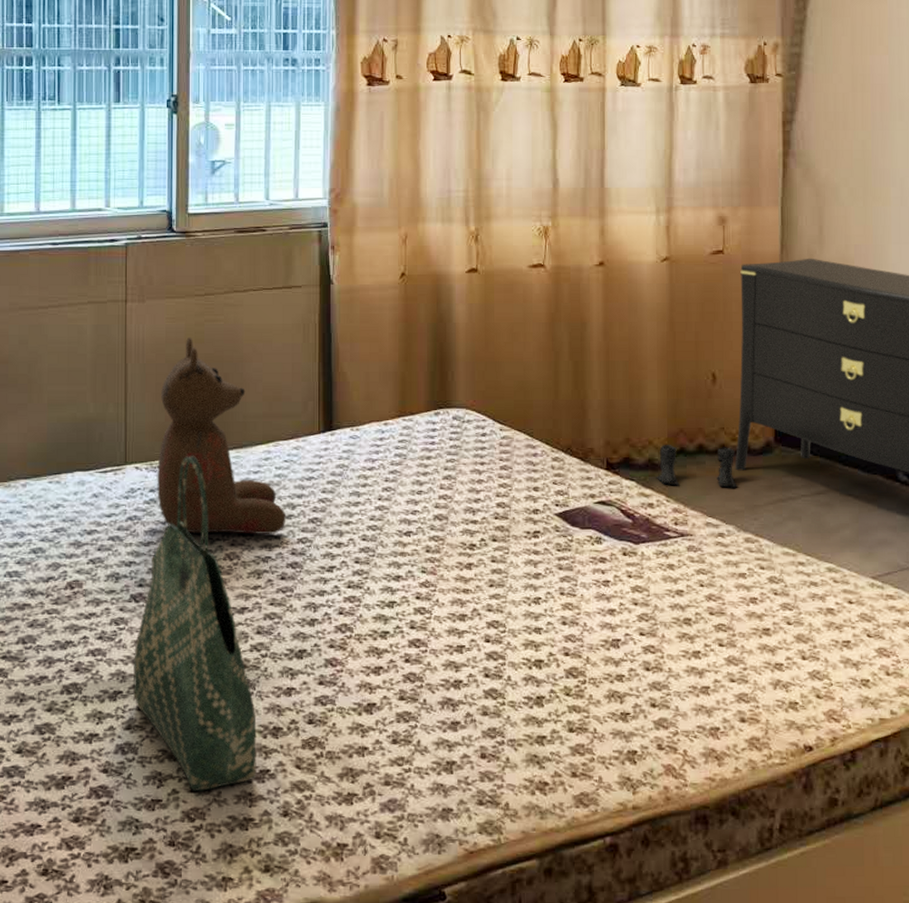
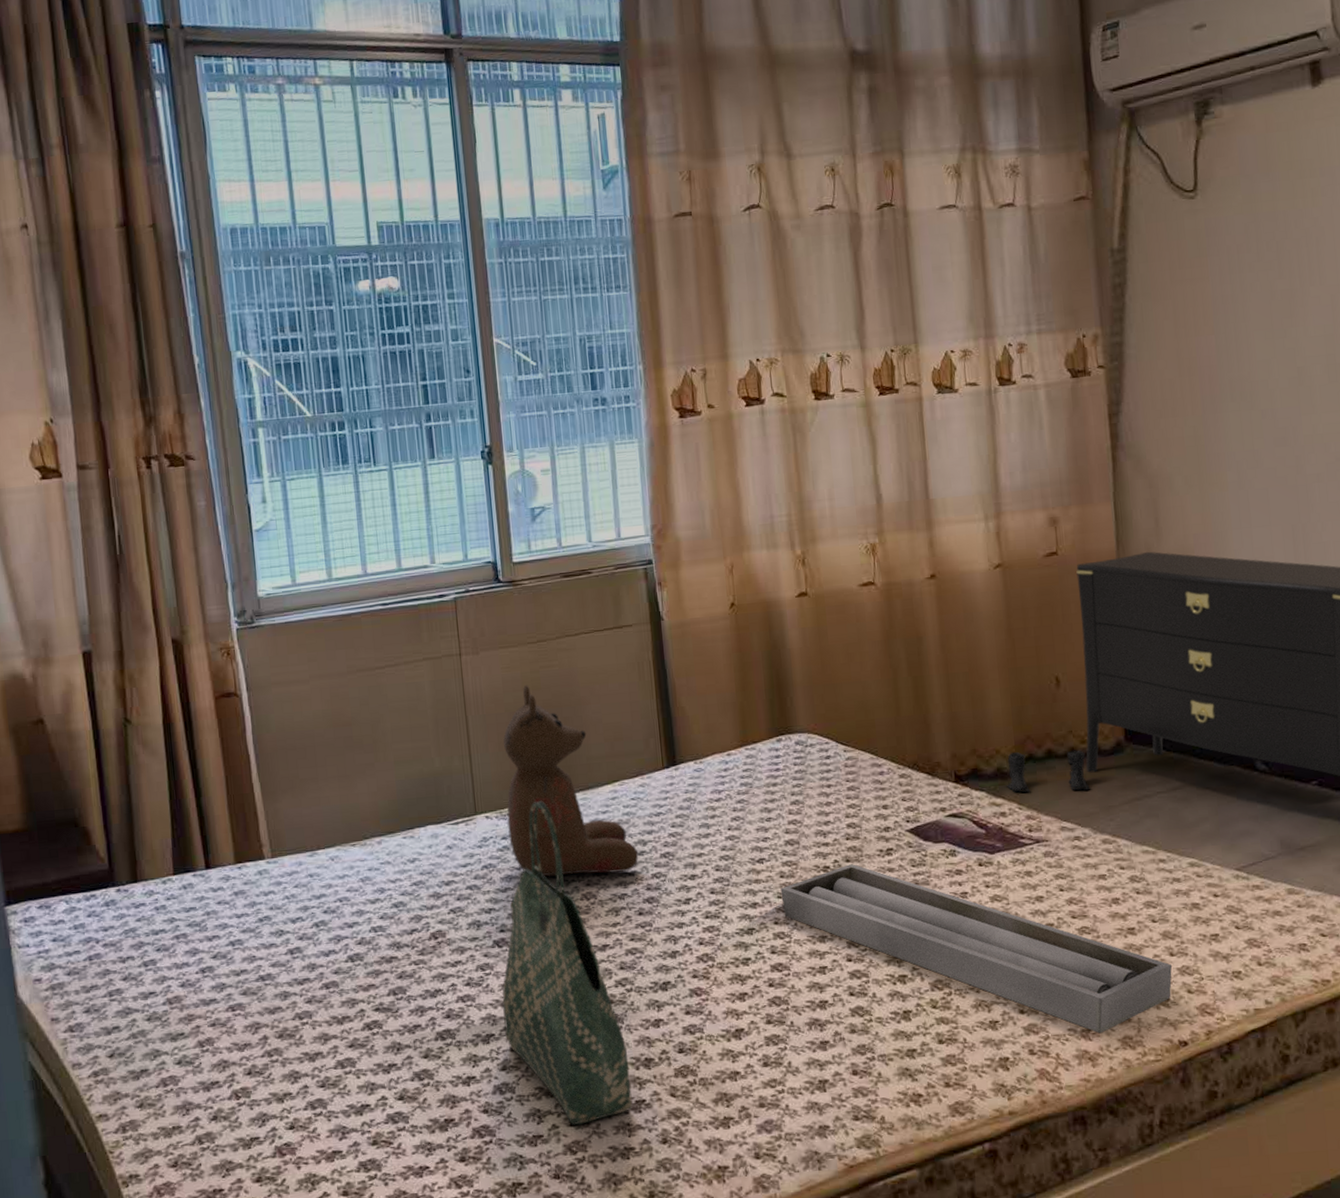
tray: none [425,544,803,733] -> present [780,864,1172,1034]

